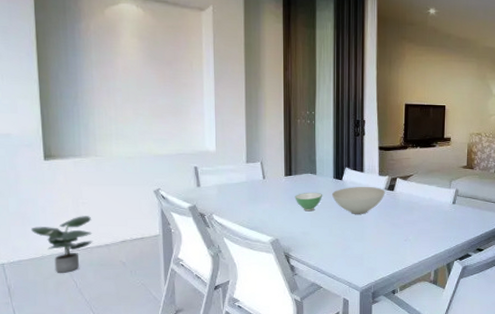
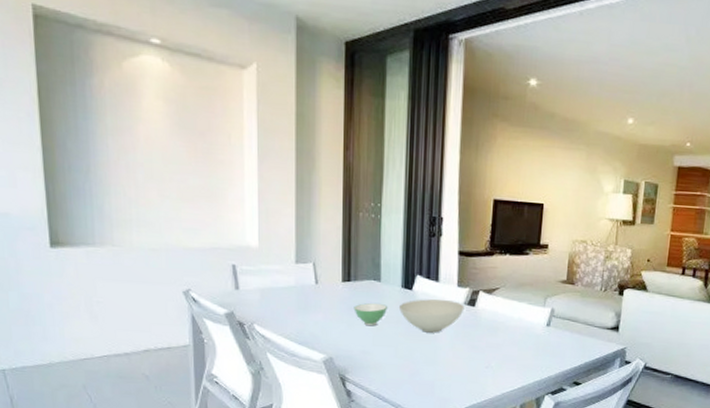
potted plant: present [30,216,93,273] -> none [35,317,110,384]

